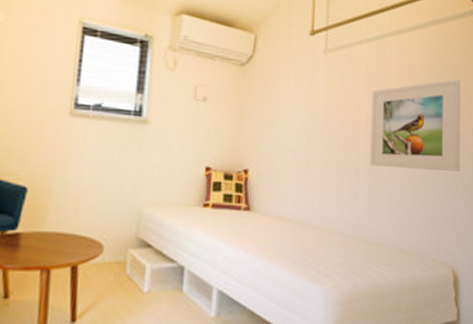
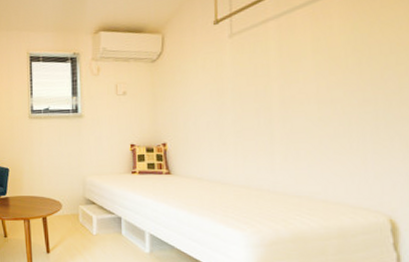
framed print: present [369,79,461,171] -> none [283,34,396,130]

